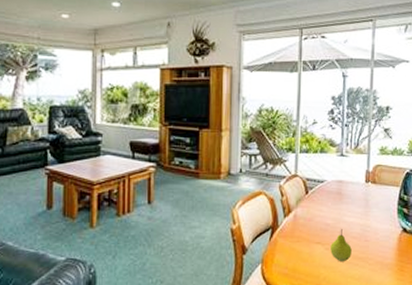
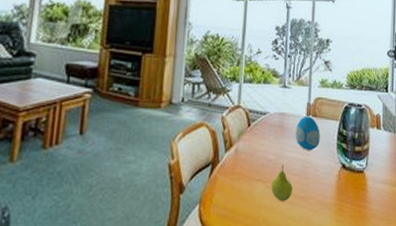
decorative egg: none [354,183,380,215] -> present [295,116,320,150]

